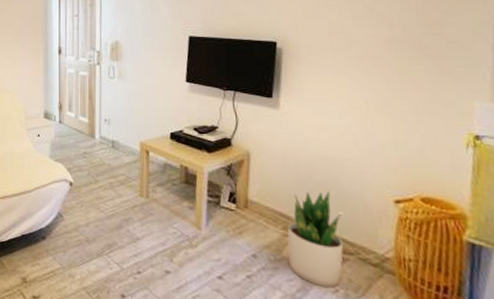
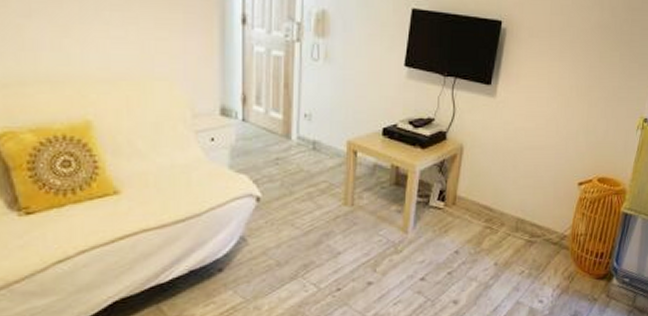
planter: present [286,190,344,288] -> none [486,179,536,271]

